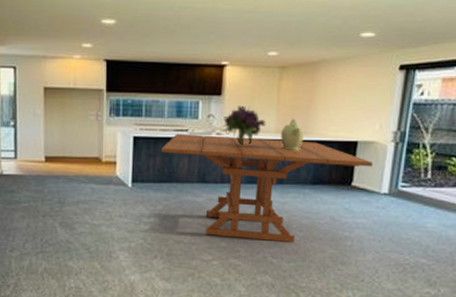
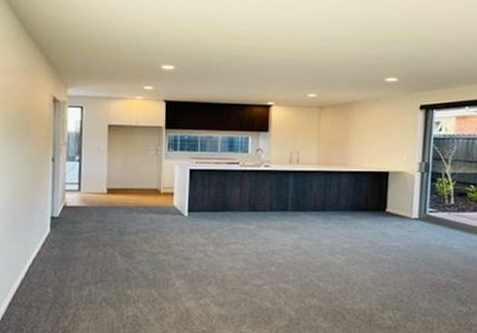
dining table: present [162,133,373,243] -> none [215,166,403,267]
bouquet: present [222,105,266,145] -> none [269,140,308,176]
vessel: present [280,118,305,150] -> none [321,151,343,180]

